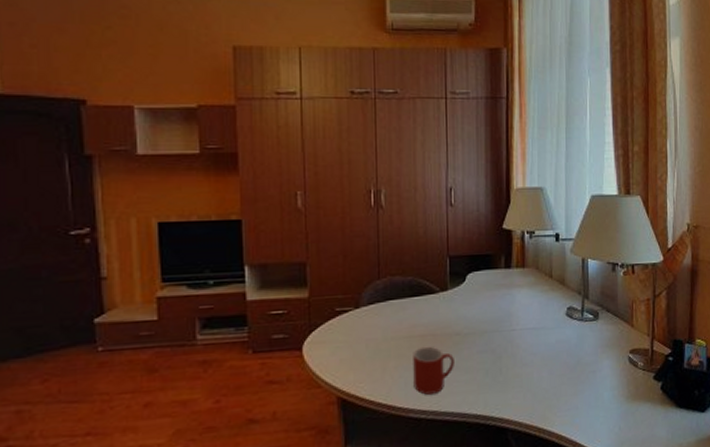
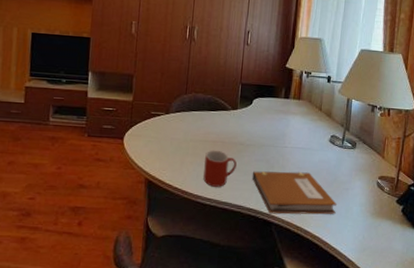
notebook: none [475,358,585,418] -> present [252,171,338,215]

